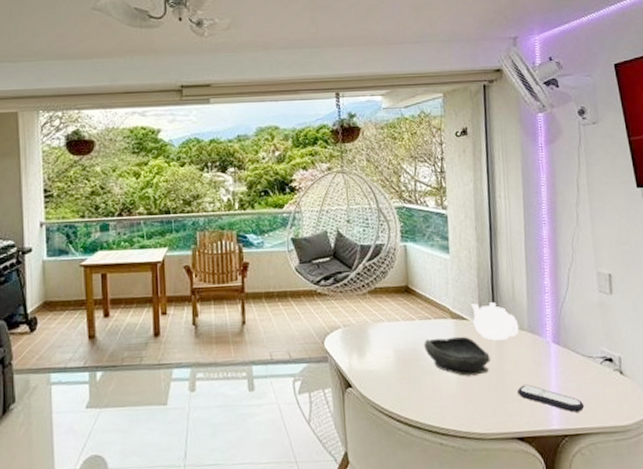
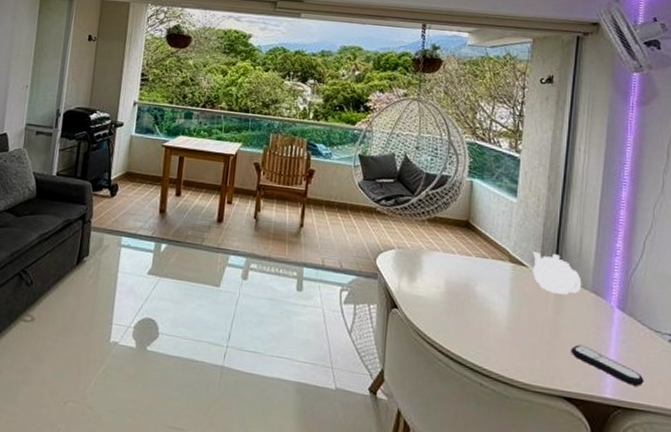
bowl: present [424,336,490,376] -> none [477,277,546,325]

